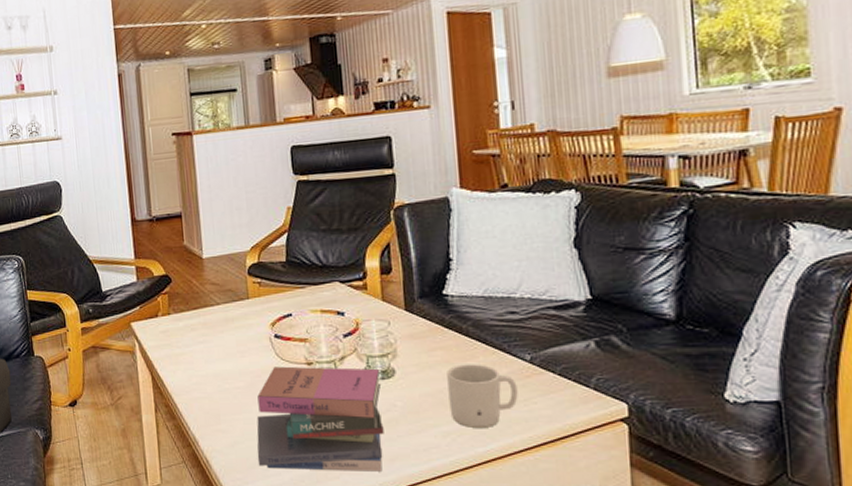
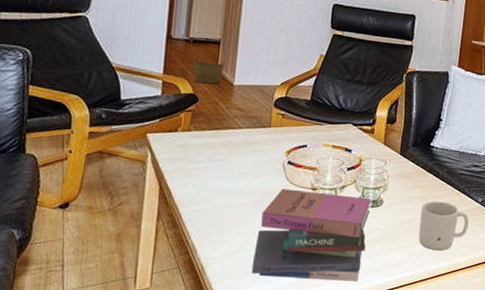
basket: none [160,236,191,263] -> present [193,59,225,85]

